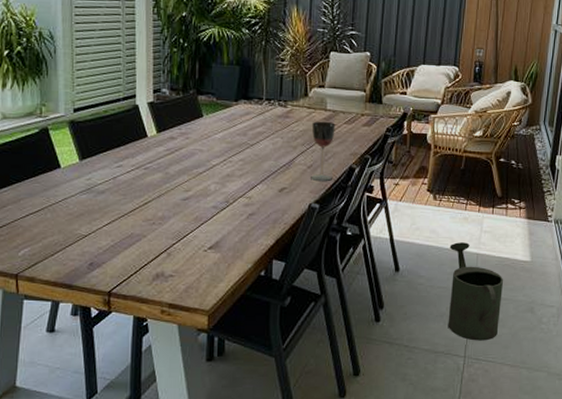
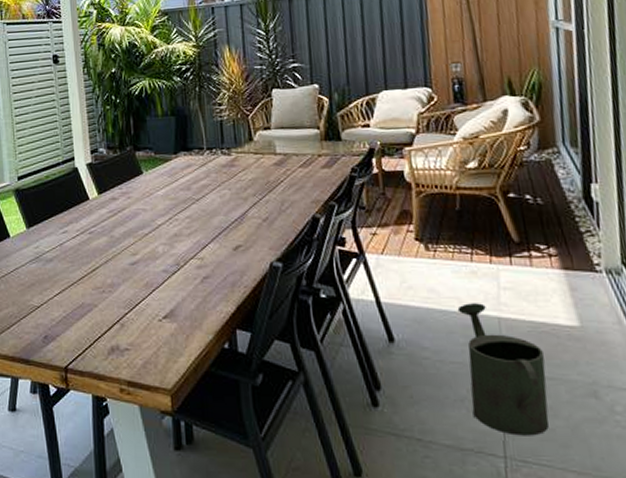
wineglass: present [311,121,336,181] -> none [262,166,294,235]

